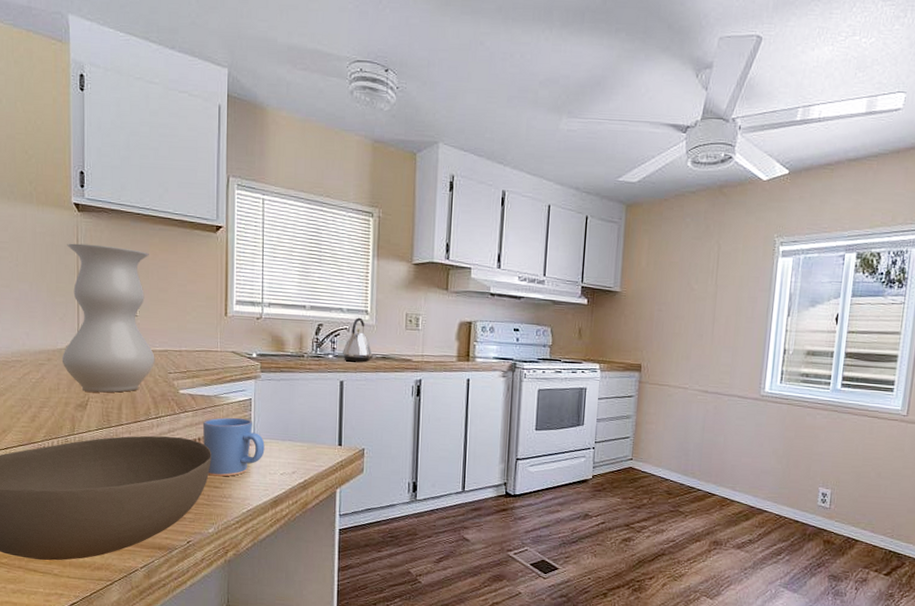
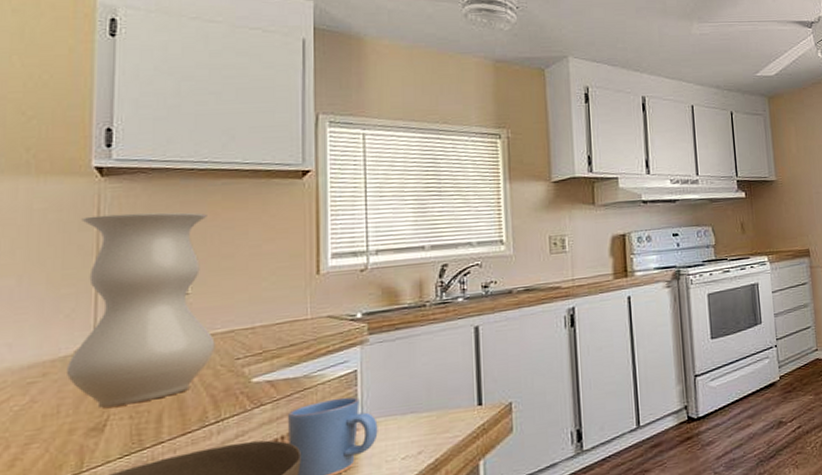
kettle: present [343,317,373,363] -> none [475,249,513,303]

